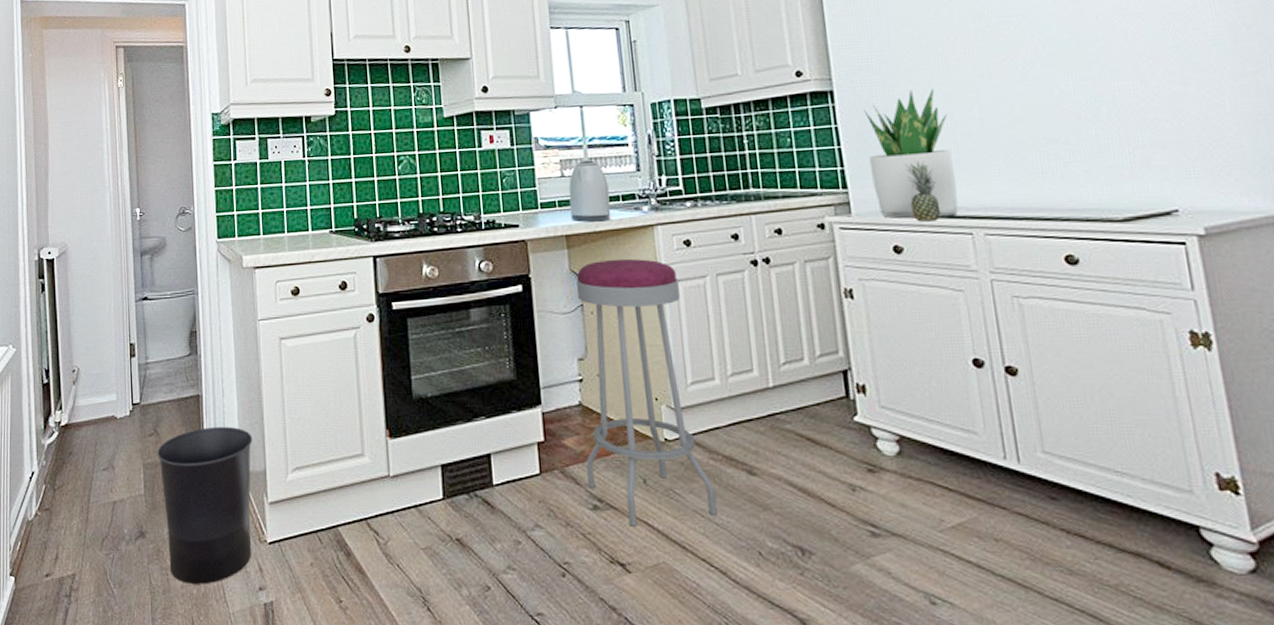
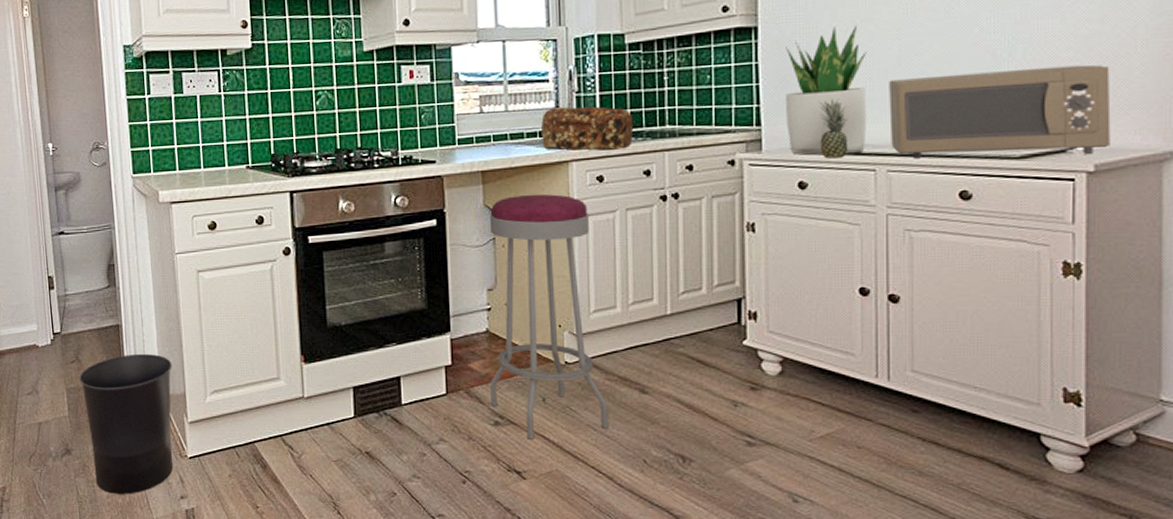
kettle: present [568,160,612,222] -> none [486,96,528,158]
bread loaf: none [623,170,718,214] -> present [541,106,634,150]
microwave: none [974,125,1217,222] -> present [889,64,1111,159]

